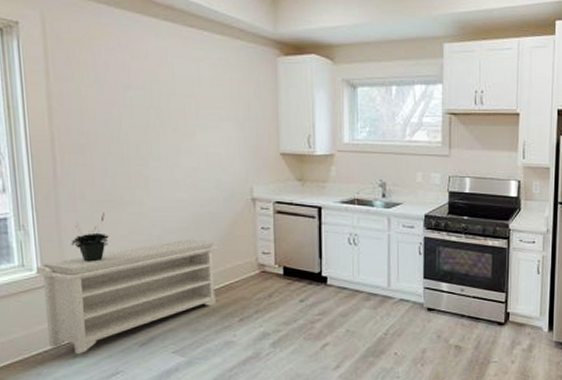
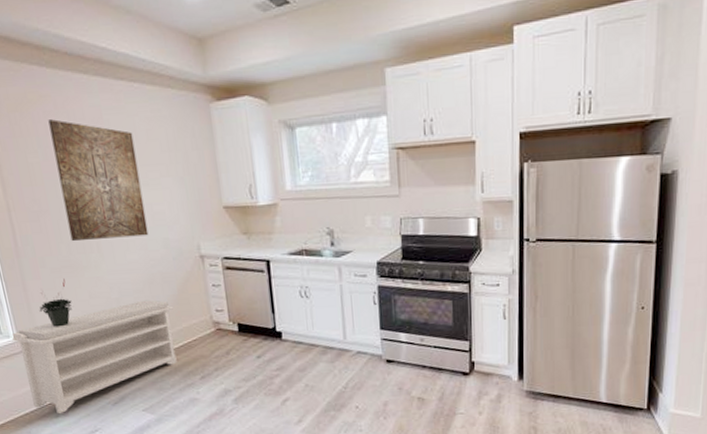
wall art: none [109,56,201,177] -> present [48,119,149,242]

